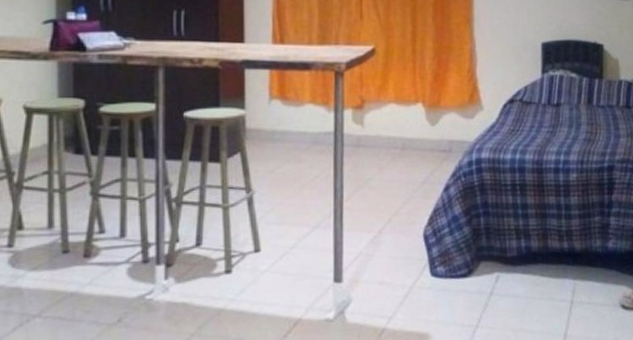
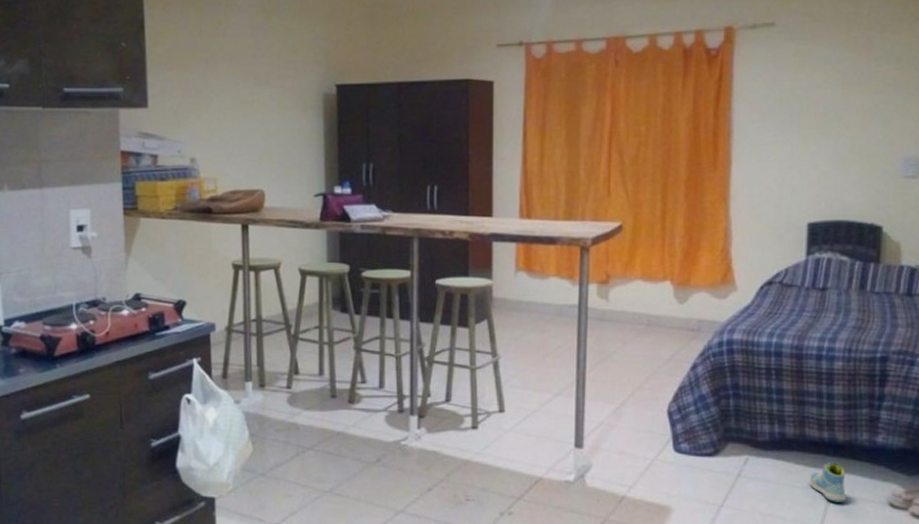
sneaker: none [553,270,586,310] -> present [809,461,846,502]

